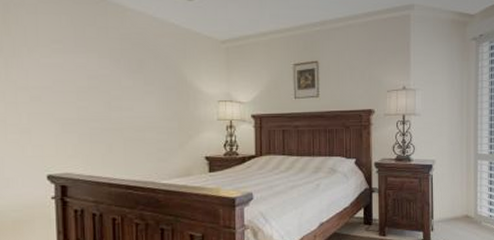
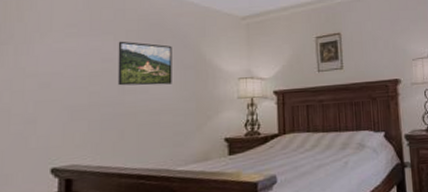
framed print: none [102,59,155,104] -> present [118,41,172,86]

